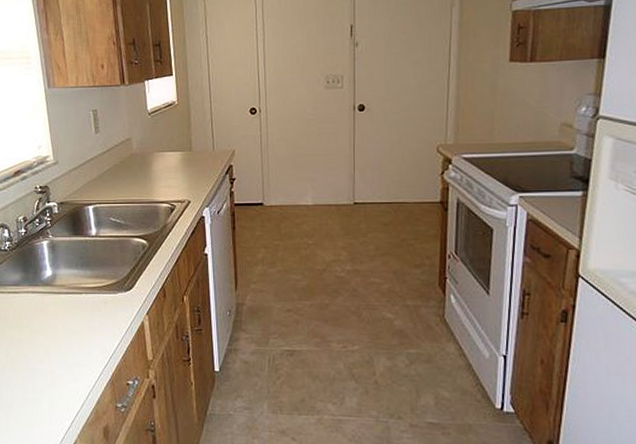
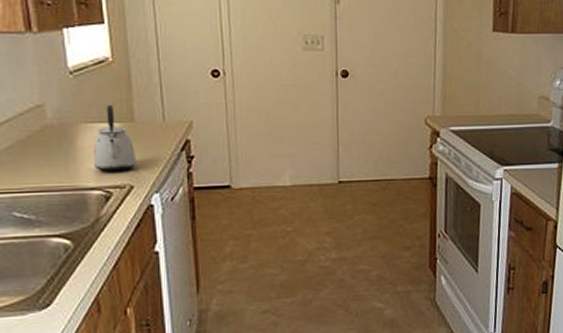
kettle: none [163,137,194,189] -> present [92,104,137,172]

